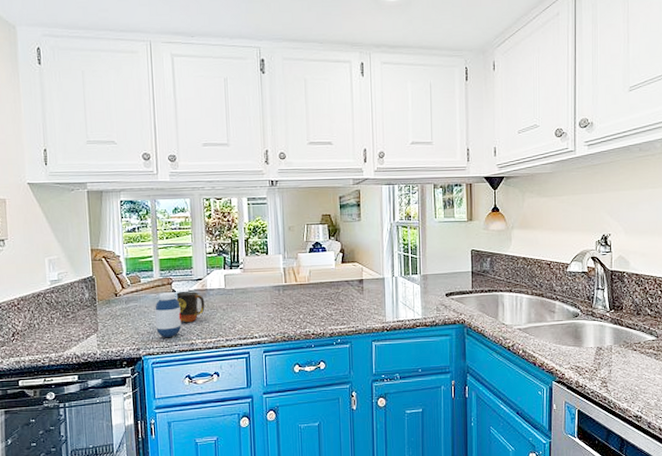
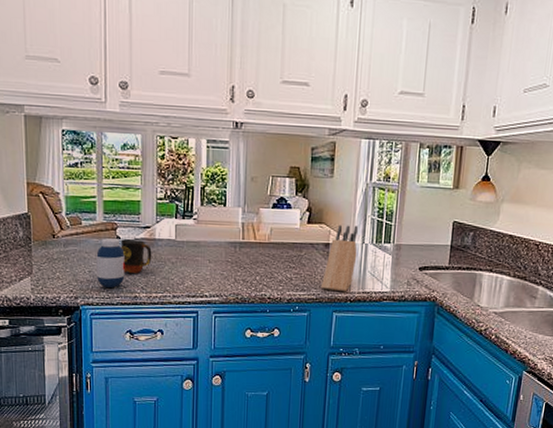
knife block: none [359,261,389,323] -> present [321,225,358,292]

